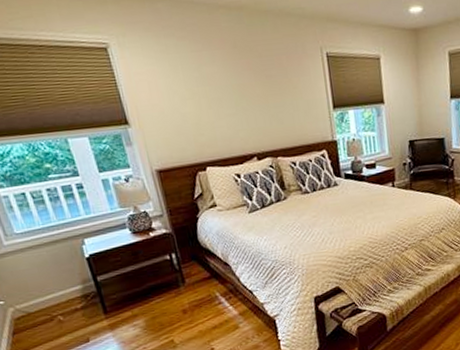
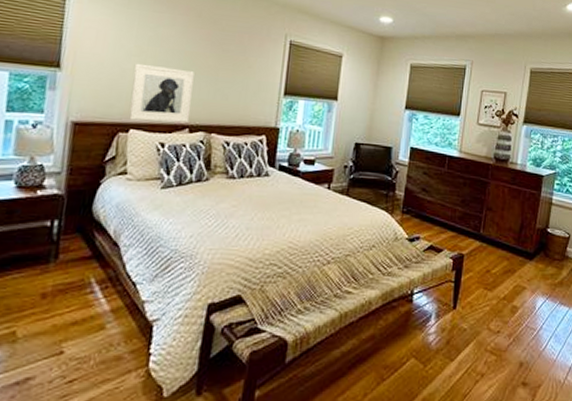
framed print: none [191,103,255,159] -> present [129,63,194,123]

